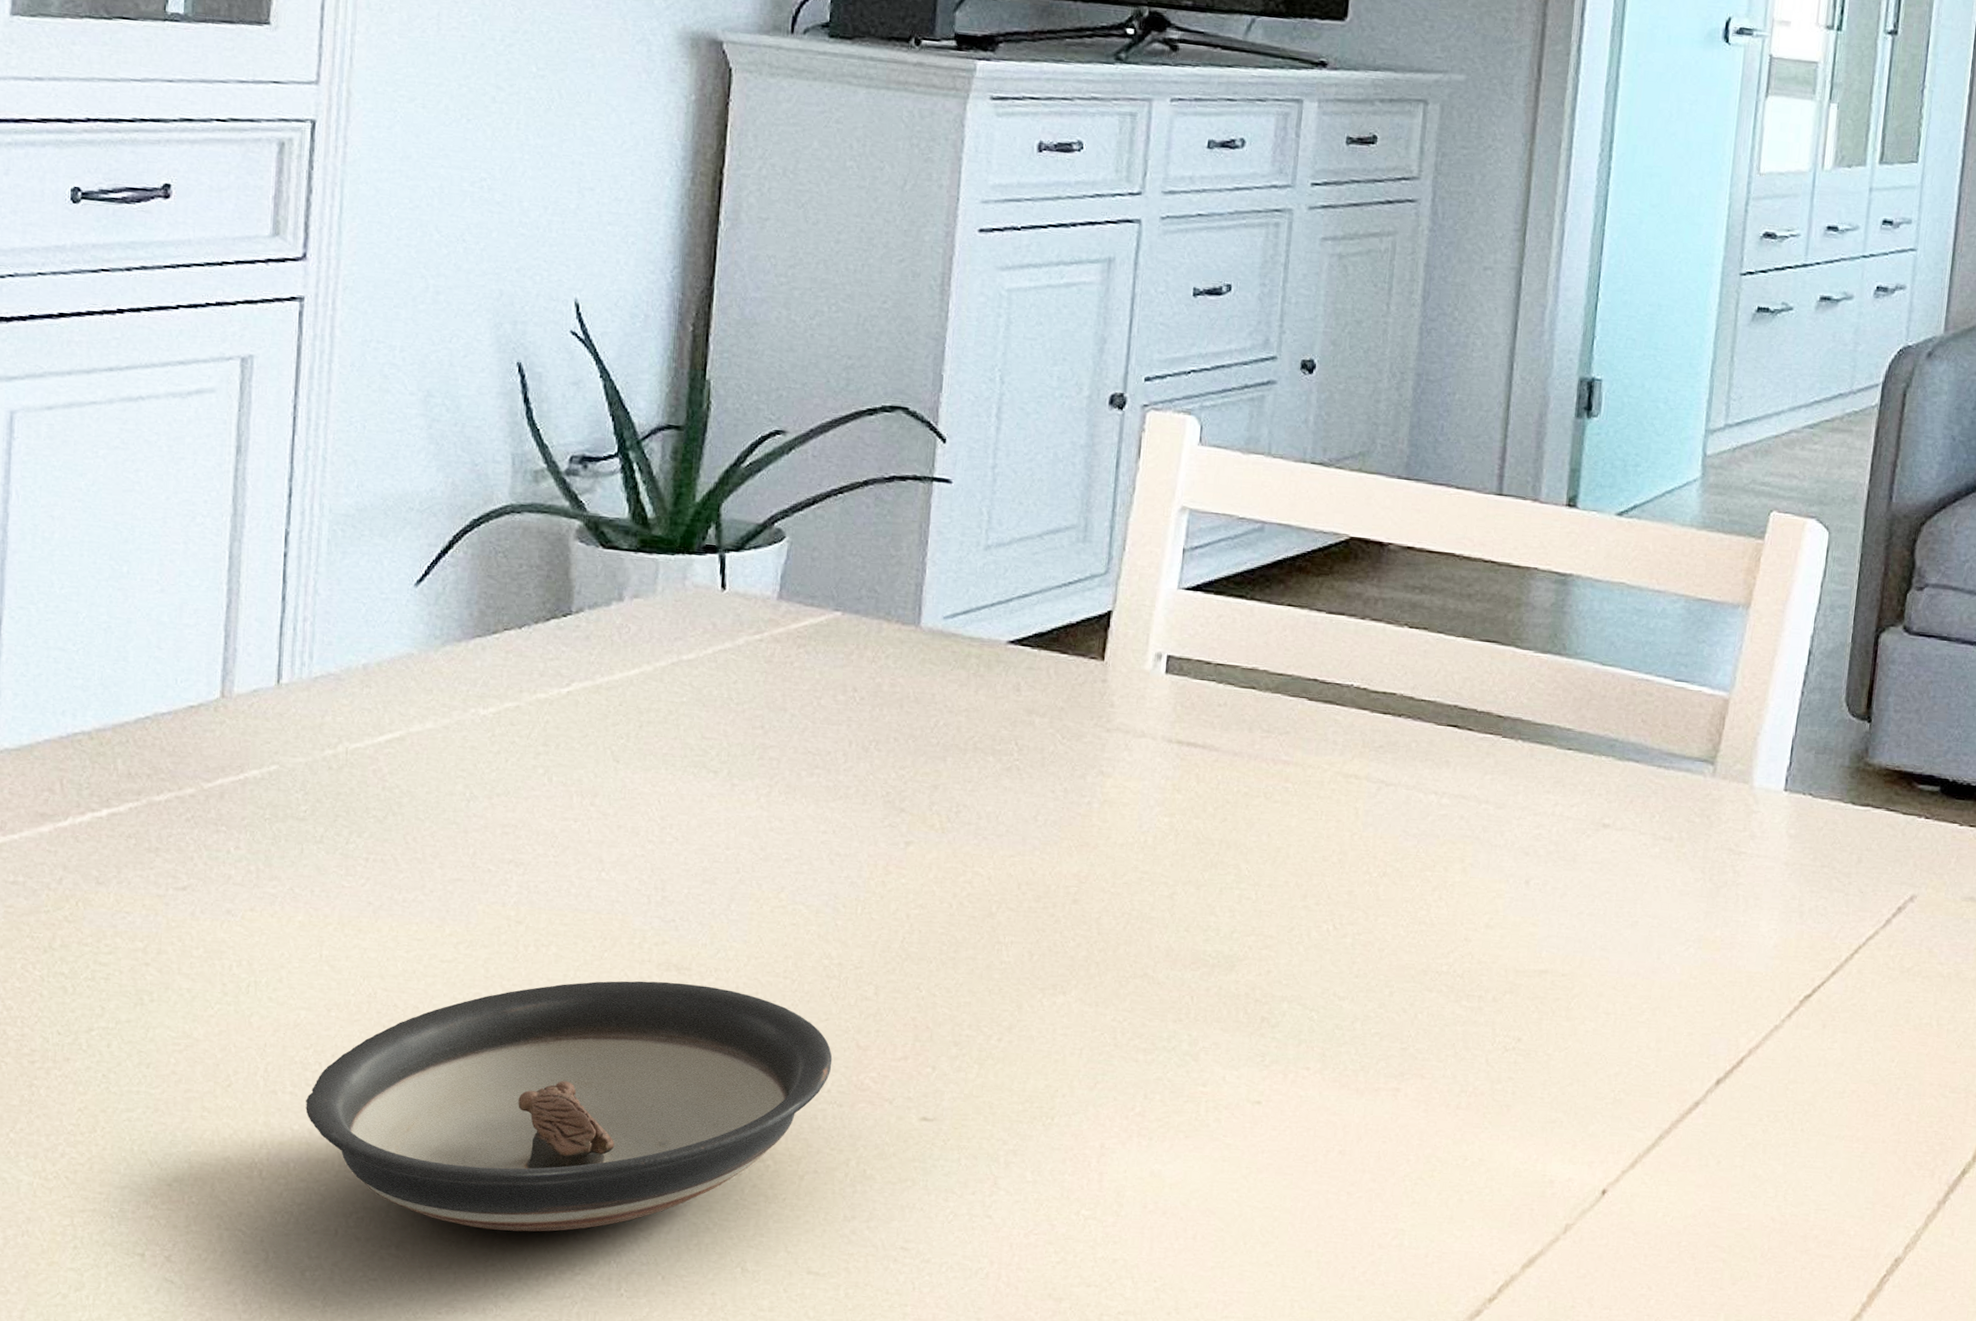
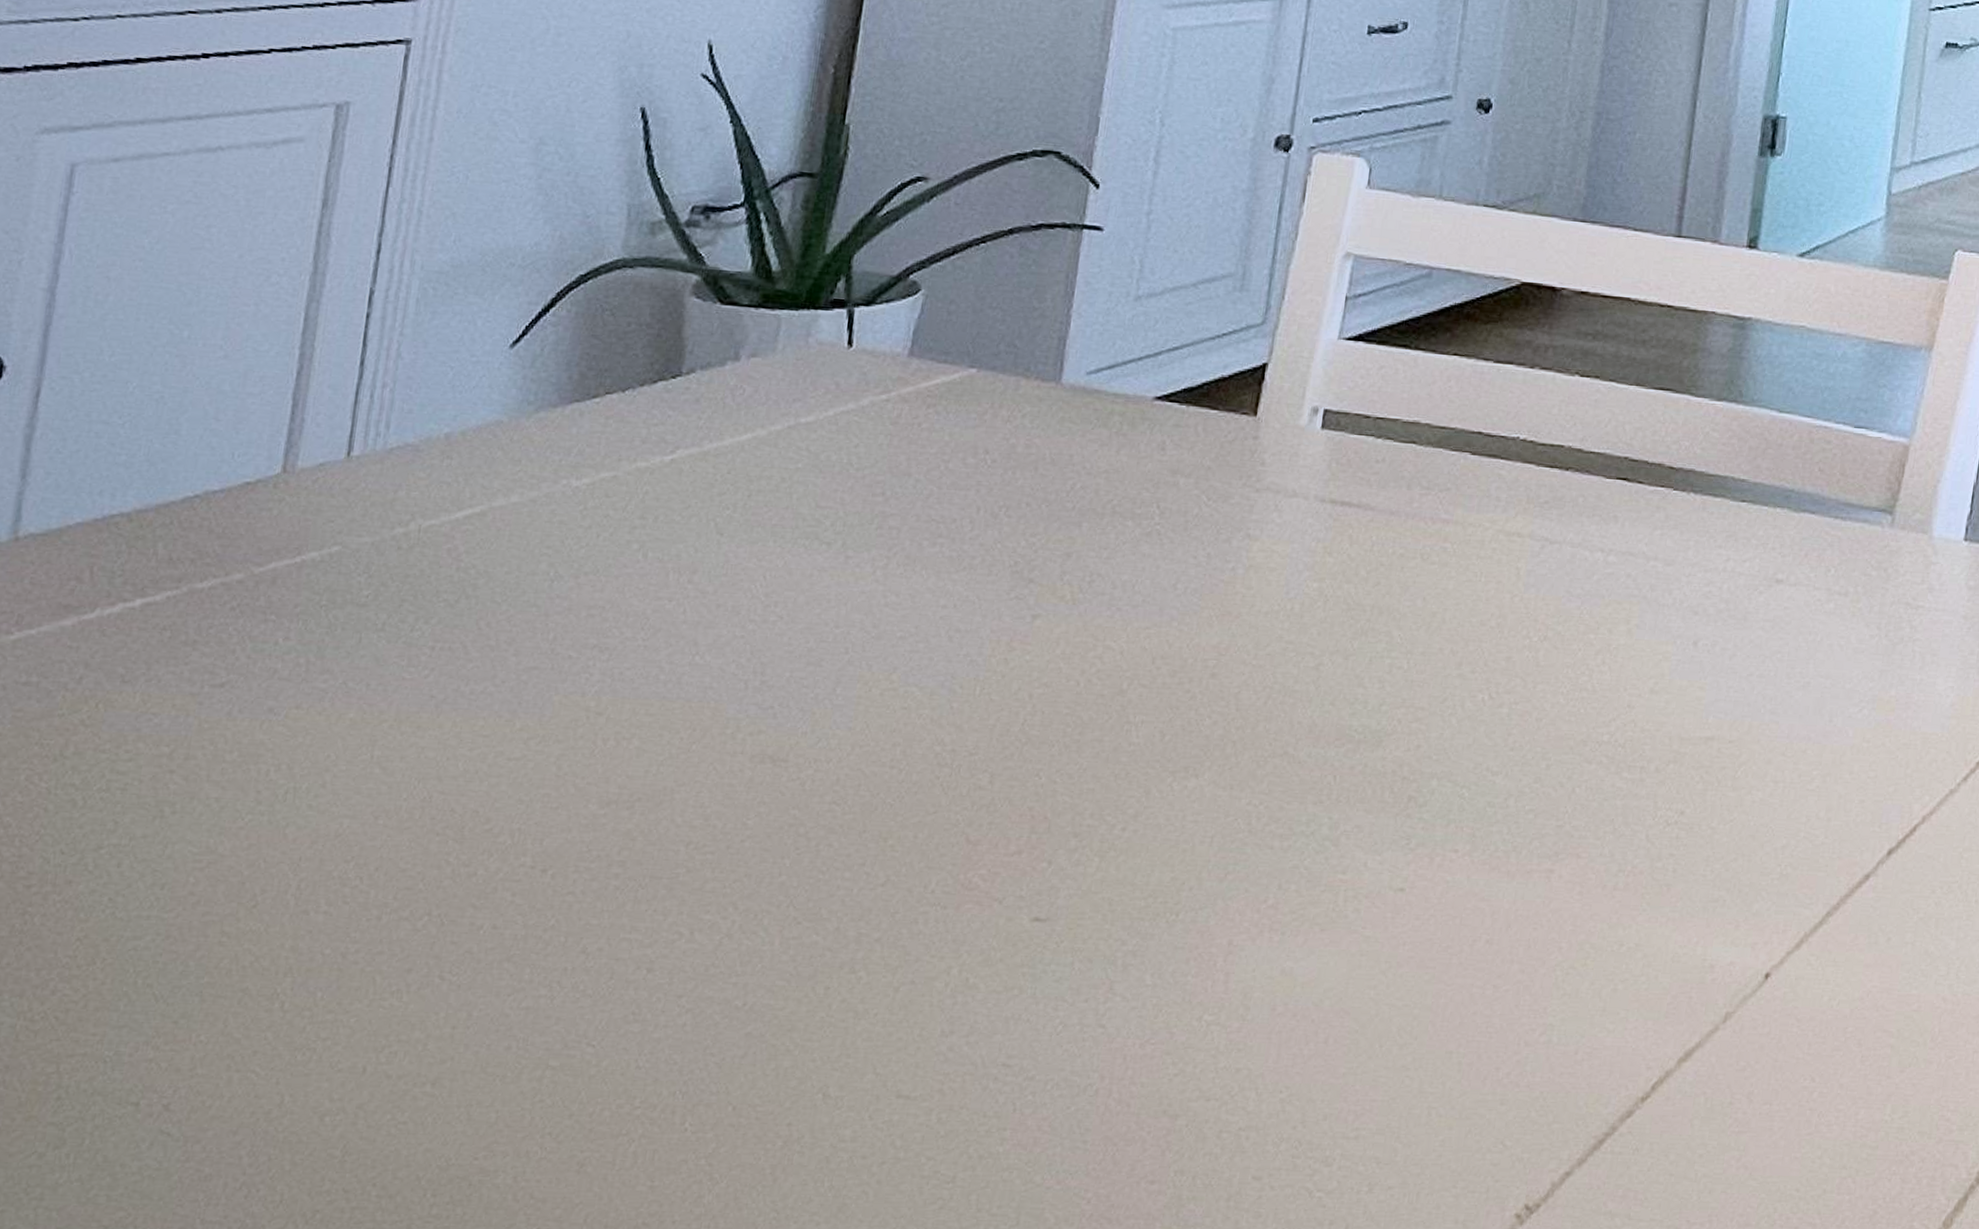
saucer: present [305,980,833,1232] -> none [340,775,939,1062]

